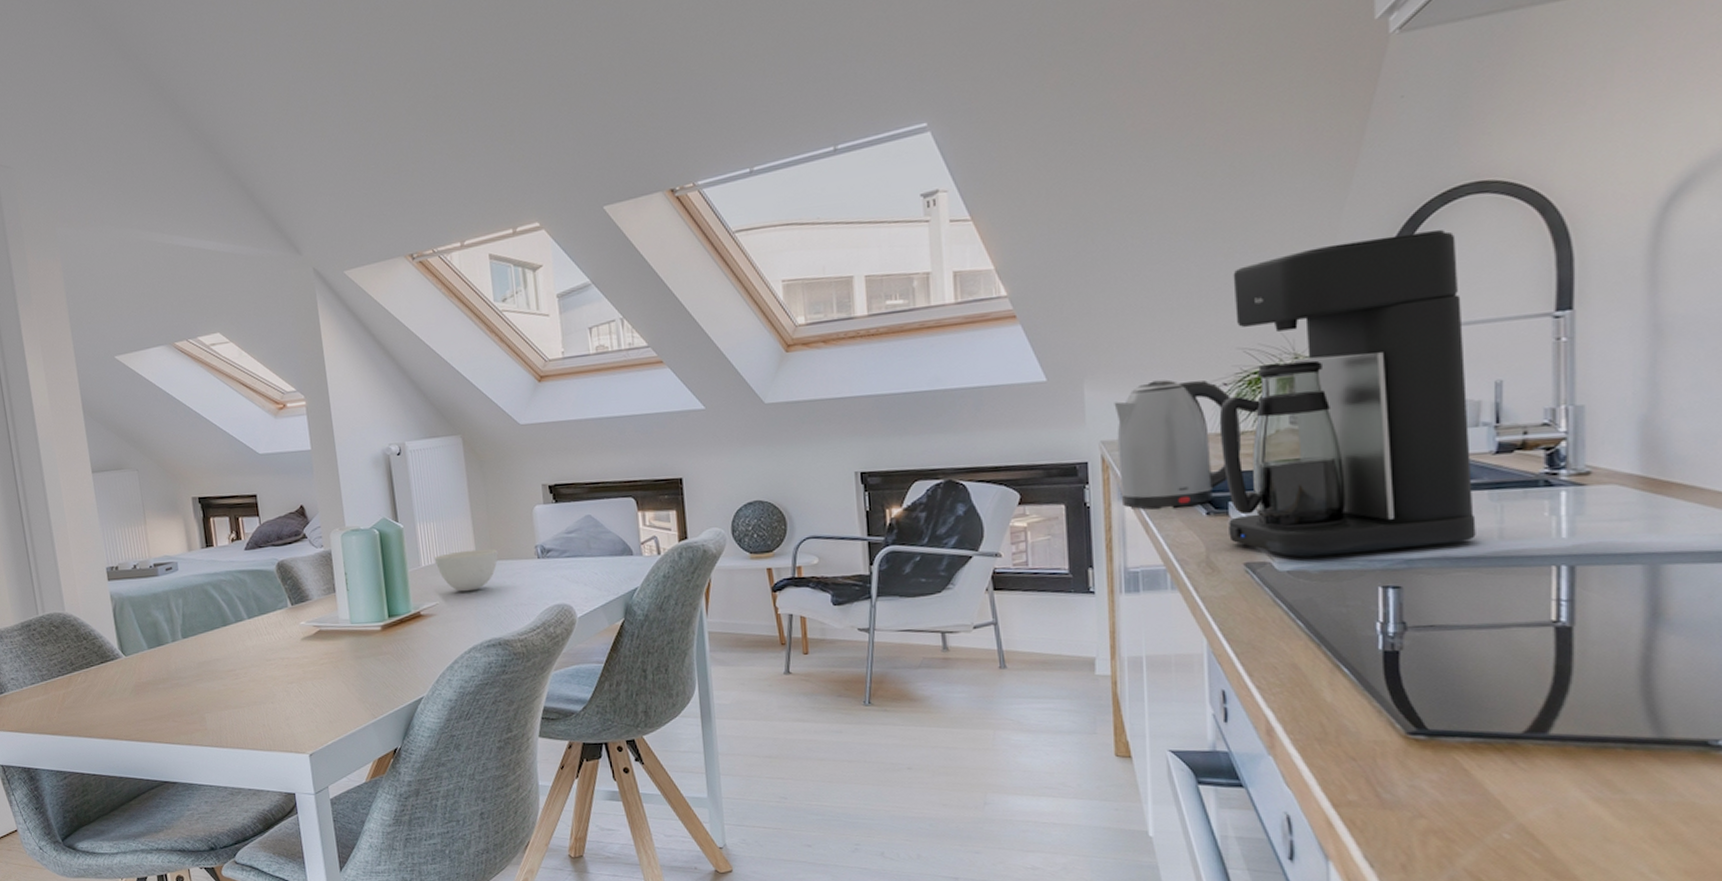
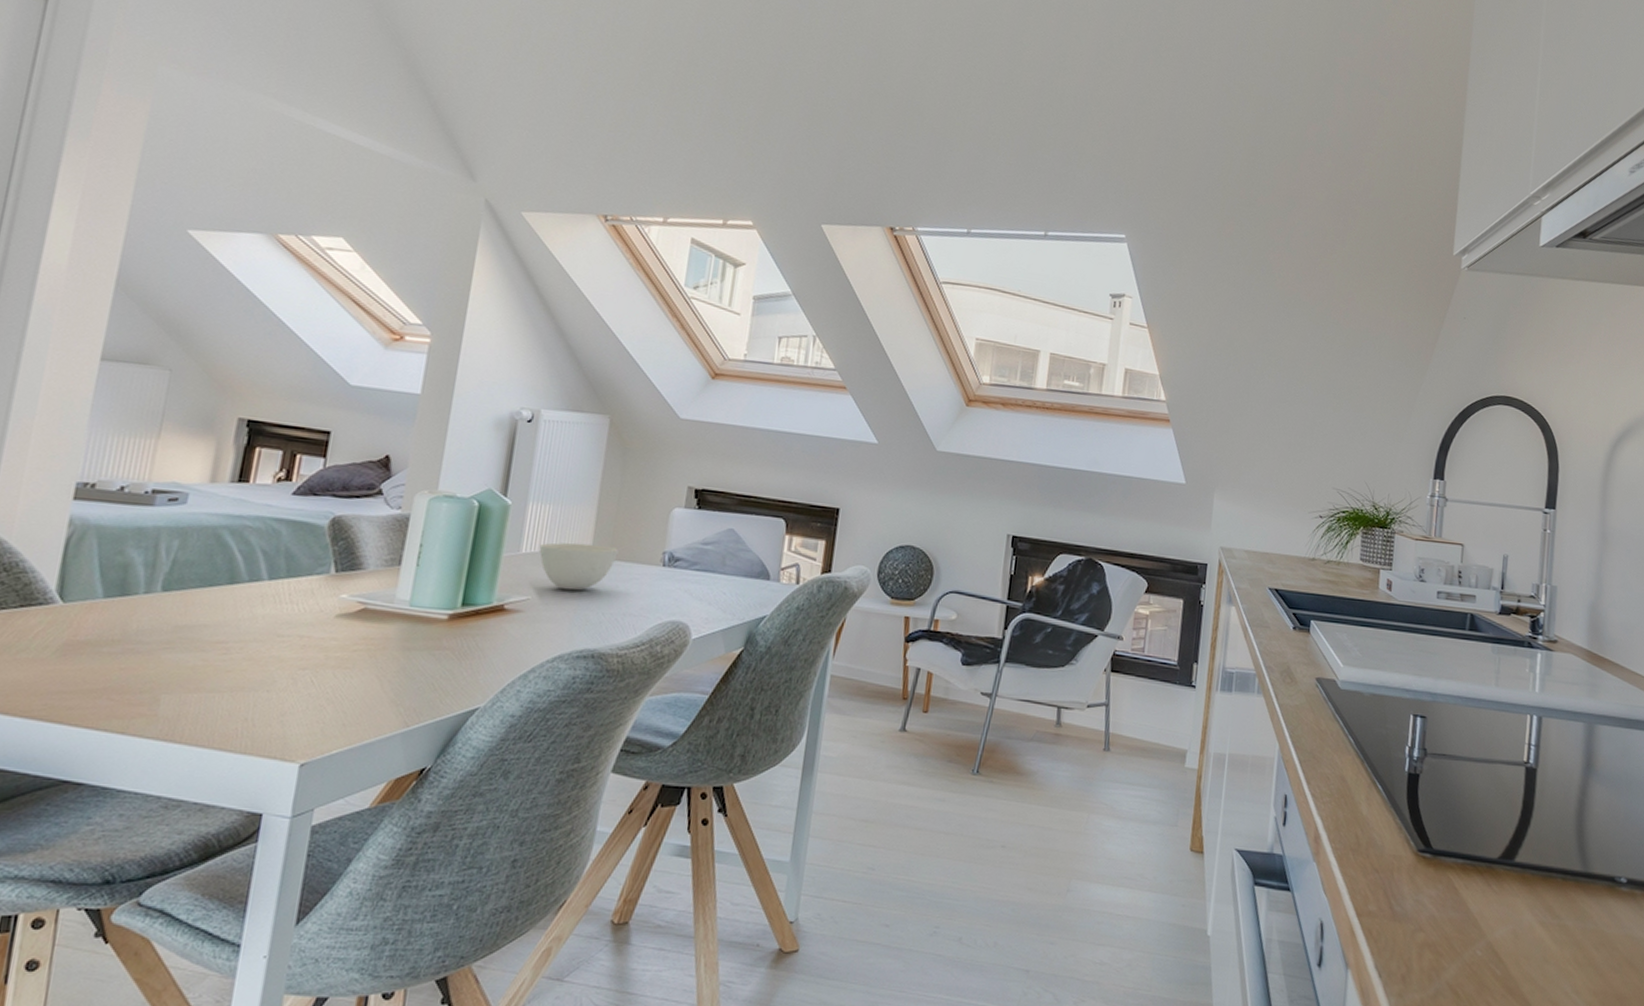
kettle: present [1114,379,1242,509] -> none [1229,502,1328,619]
coffee maker: present [1219,230,1476,557] -> none [1307,419,1488,685]

